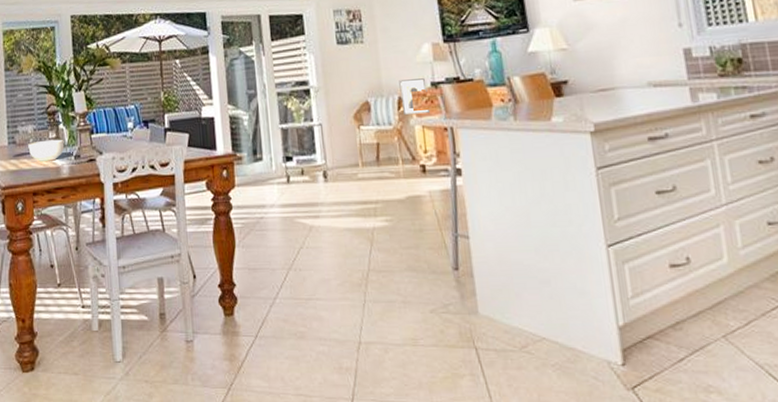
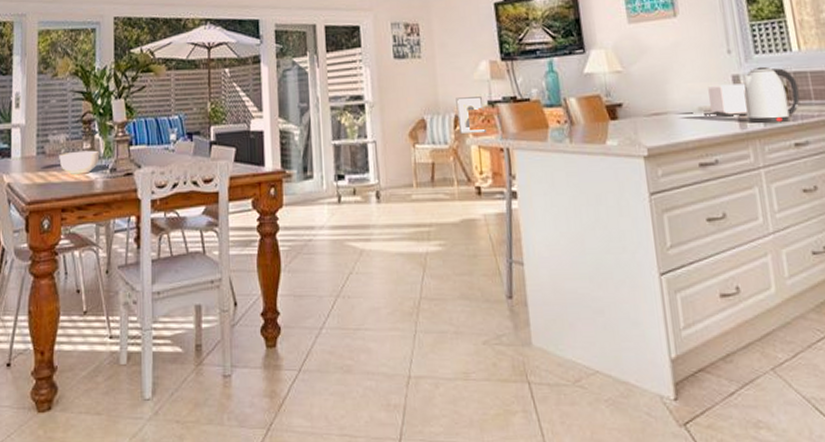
toaster: none [658,56,699,90] -> present [708,83,747,117]
kettle: none [694,38,757,96] -> present [743,66,800,124]

